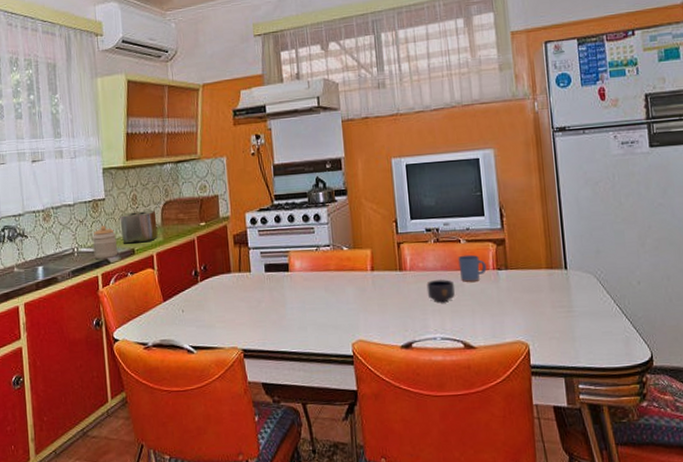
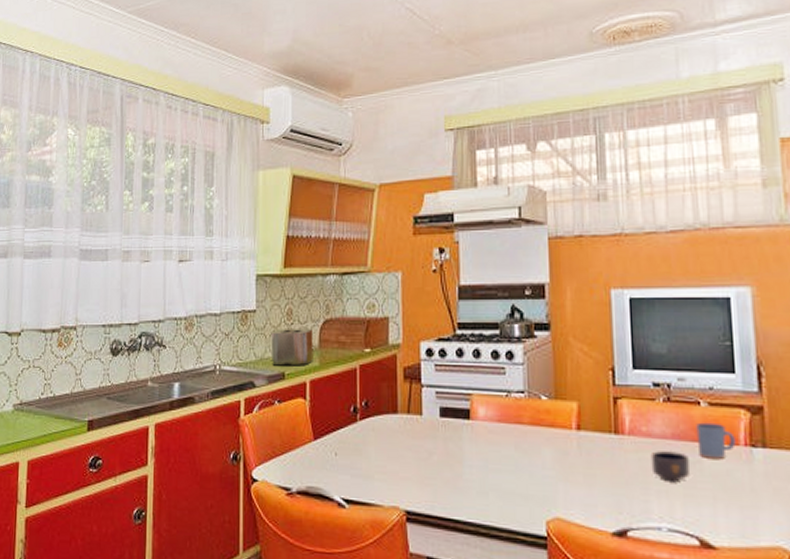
jar: present [93,226,118,260] -> none [238,342,266,382]

